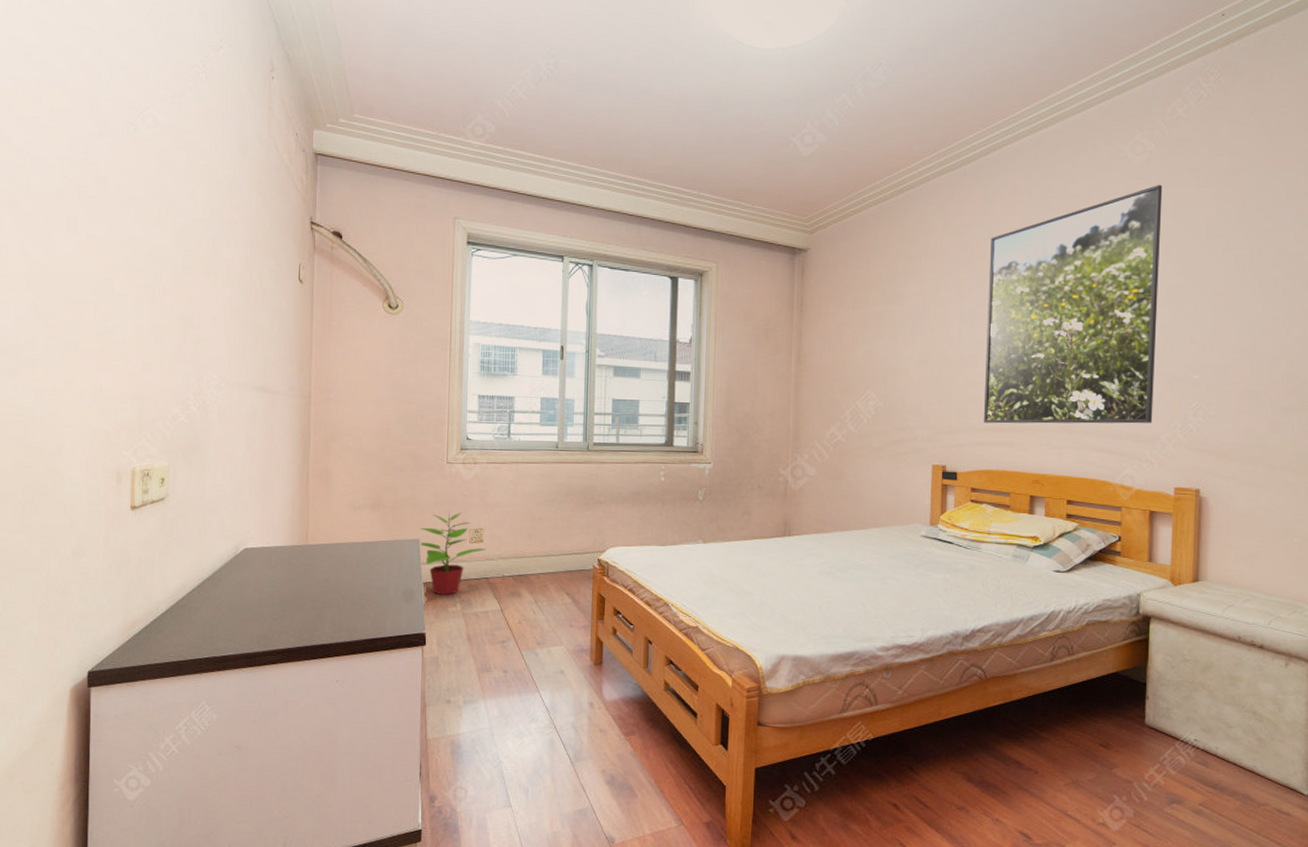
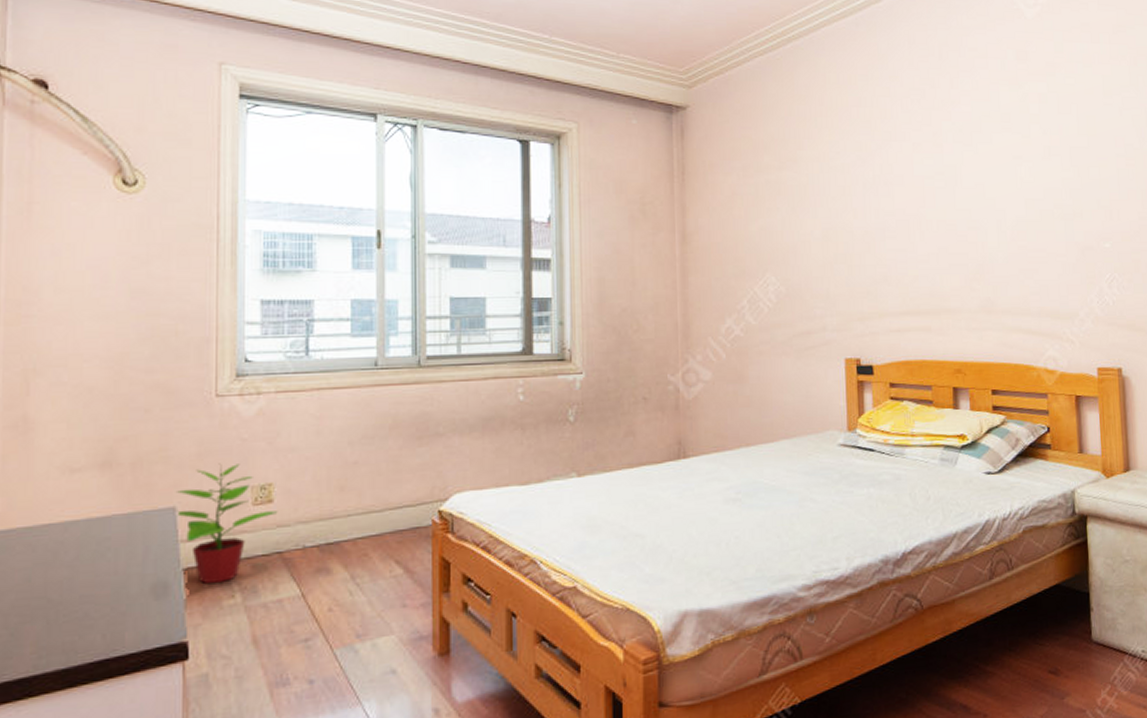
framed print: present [983,184,1163,424] -> none [890,39,1070,306]

